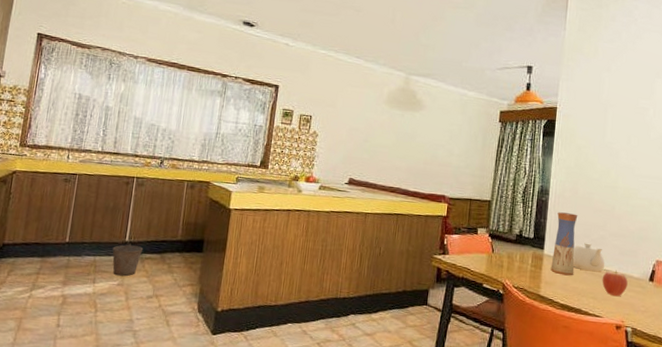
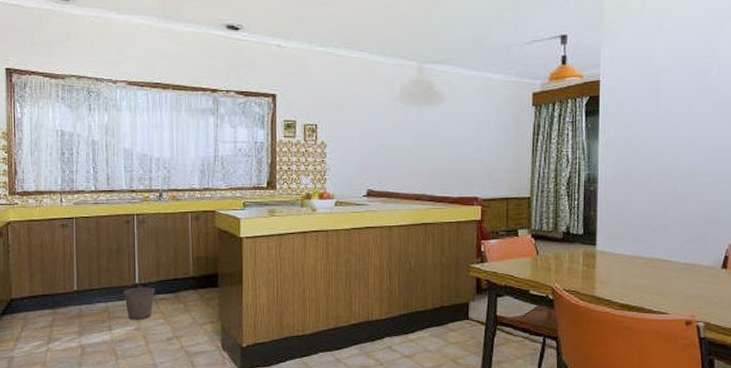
vase: present [550,212,578,276] -> none [605,202,633,272]
teapot: present [573,242,605,272] -> none [630,232,669,265]
fruit: present [602,270,628,297] -> none [666,260,697,290]

